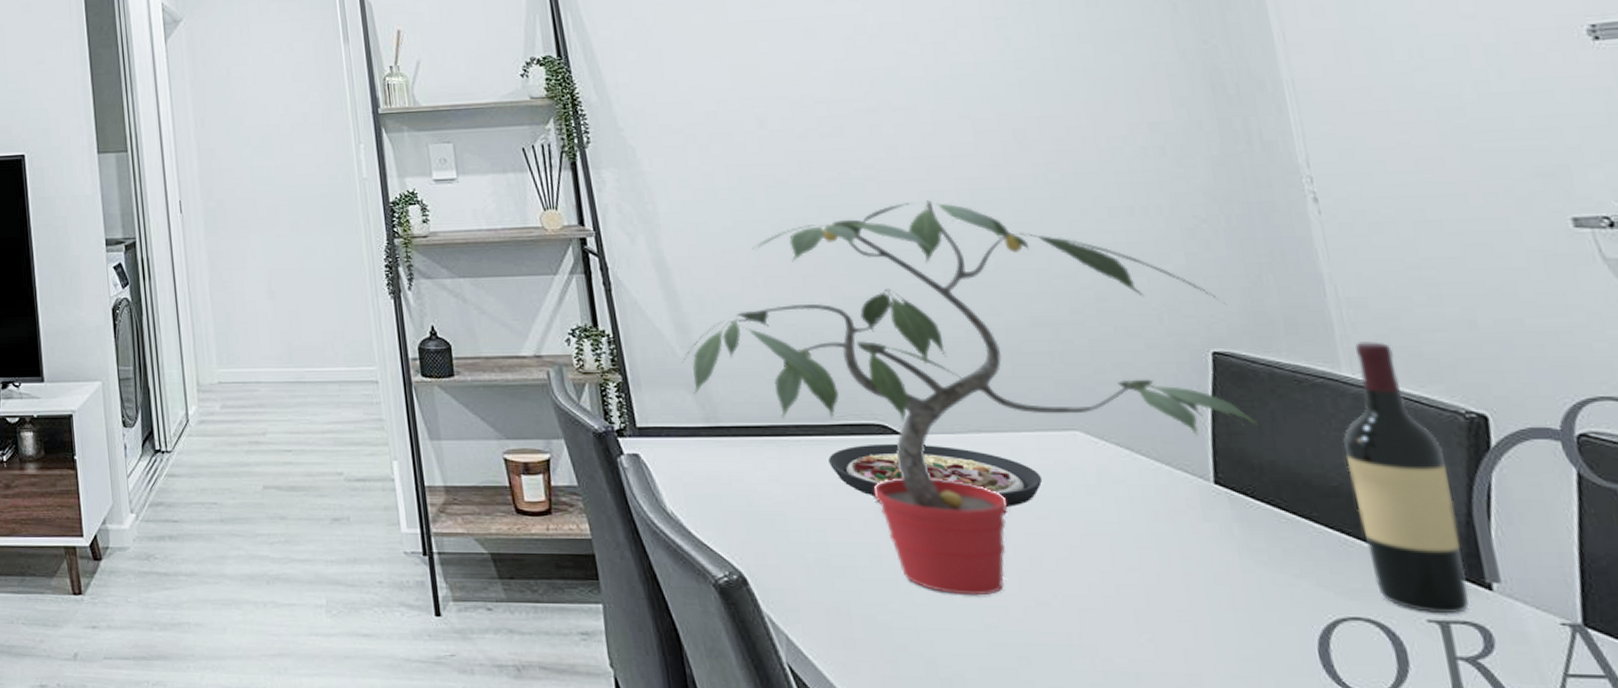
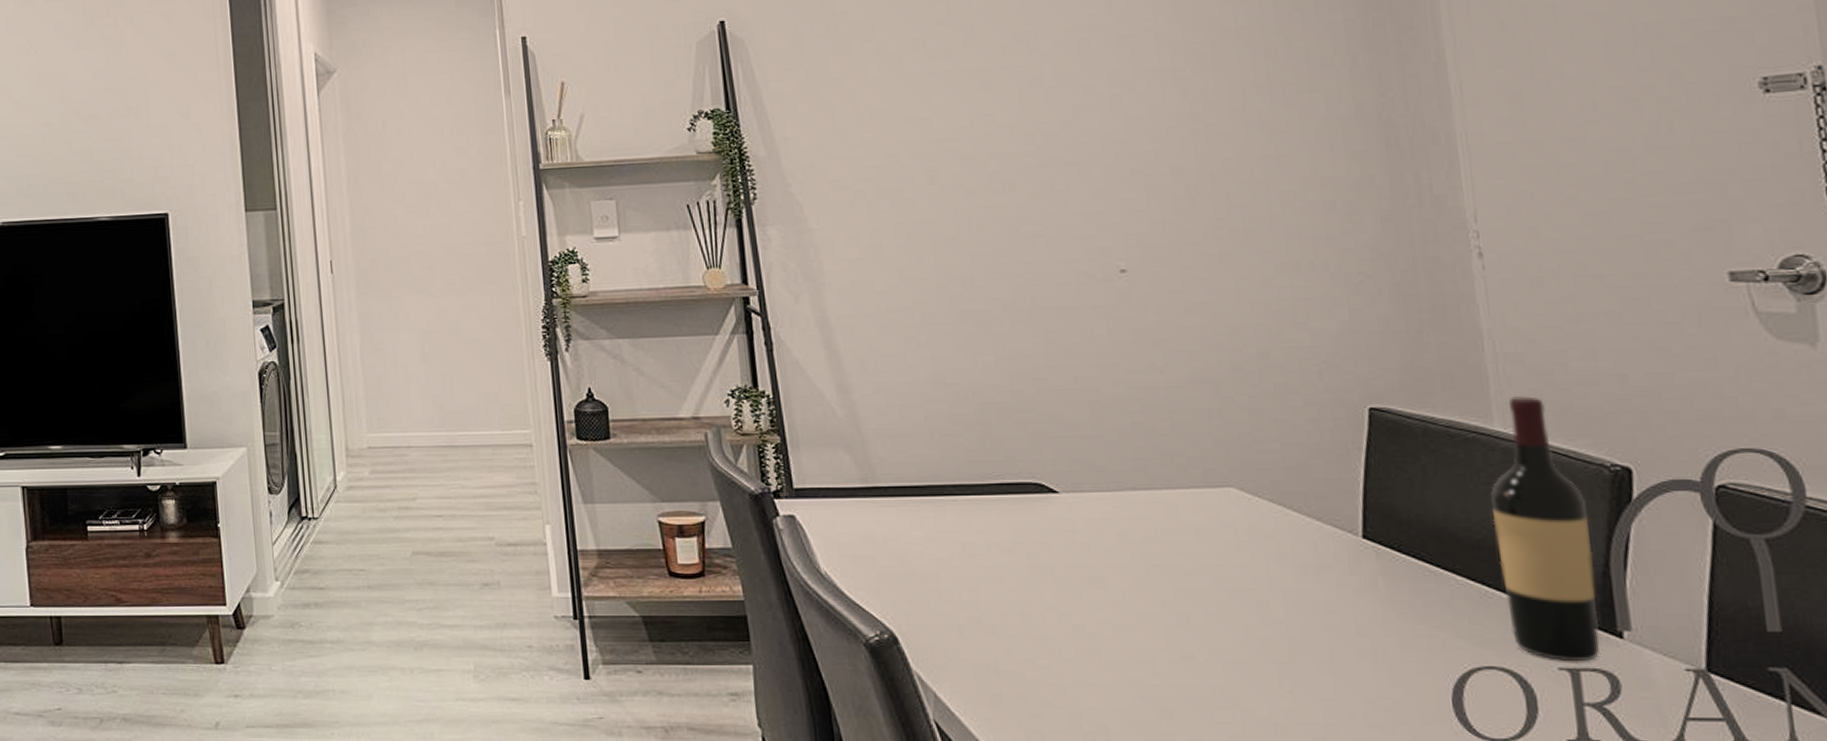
potted plant: present [682,200,1258,596] -> none [841,257,1409,651]
plate: present [828,443,1043,507] -> none [984,502,1195,563]

